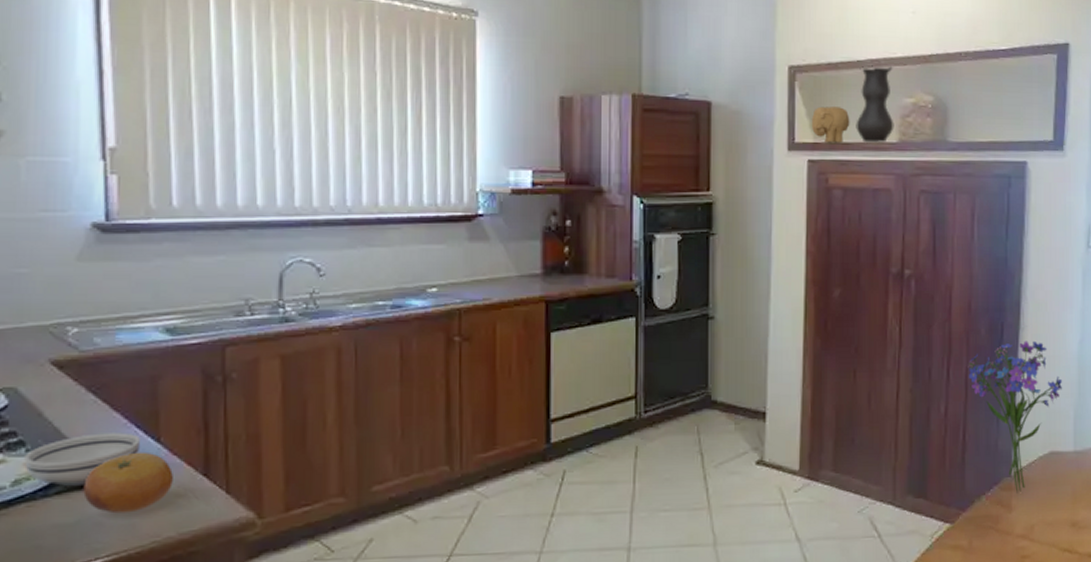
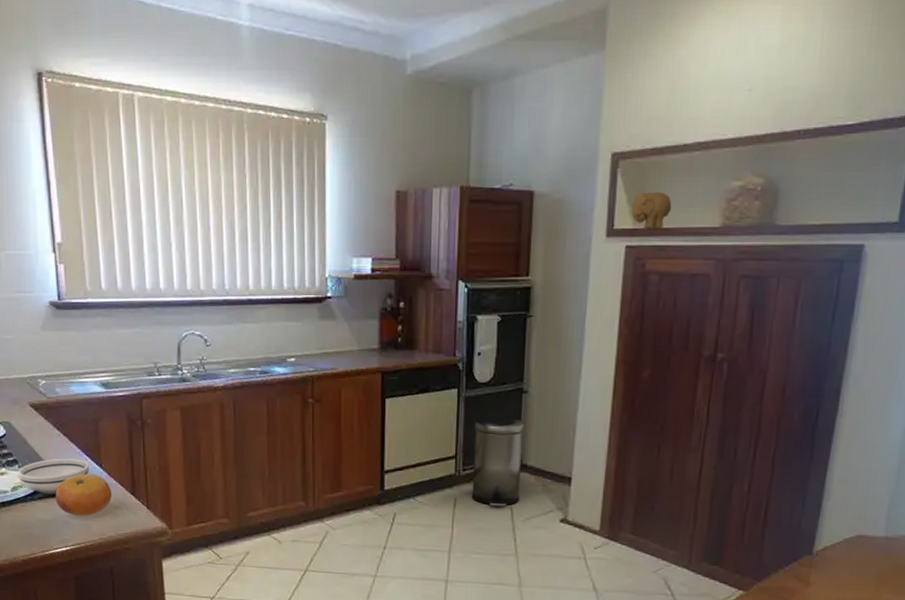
pedal bin: none [655,347,712,452] -> present [472,416,524,507]
vase: present [856,65,894,144] -> none [677,148,722,229]
flowers: present [968,340,1062,494] -> none [776,427,879,571]

